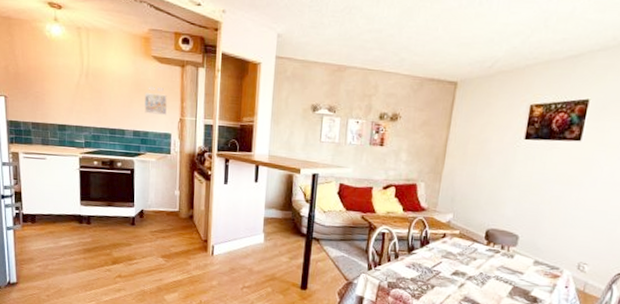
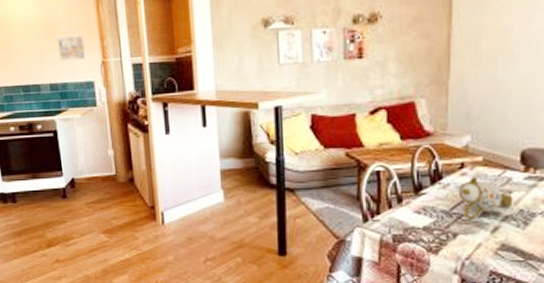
teapot: none [439,245,477,277] -> present [458,177,513,220]

